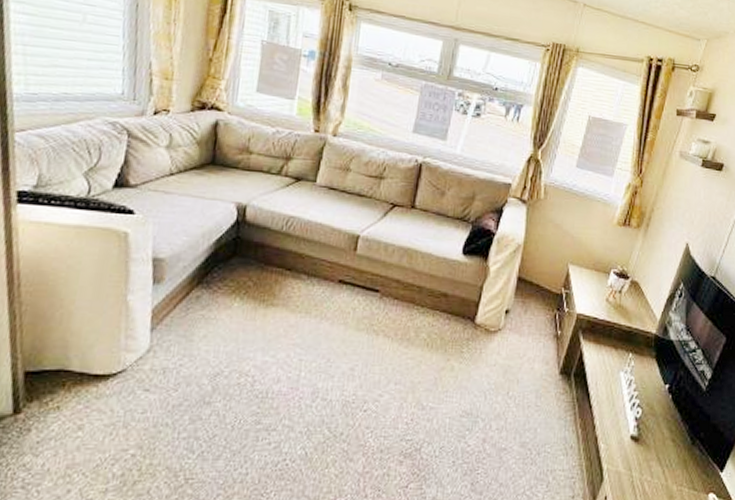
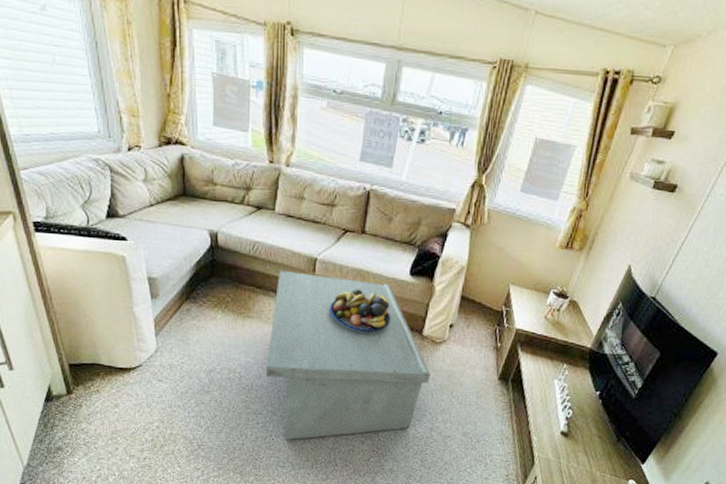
coffee table: none [287,250,483,466] -> present [267,271,430,441]
fruit bowl: none [370,270,440,321] -> present [329,289,391,333]

